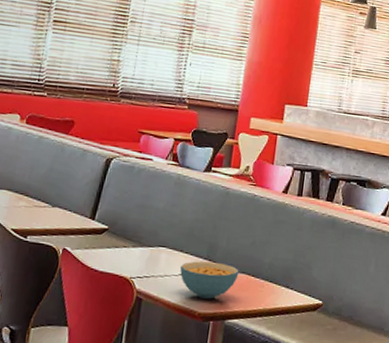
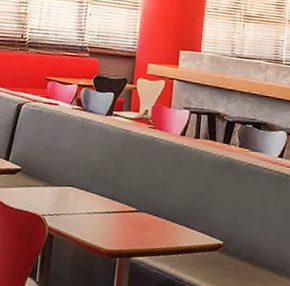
cereal bowl: present [180,261,239,299] -> none [87,200,142,237]

